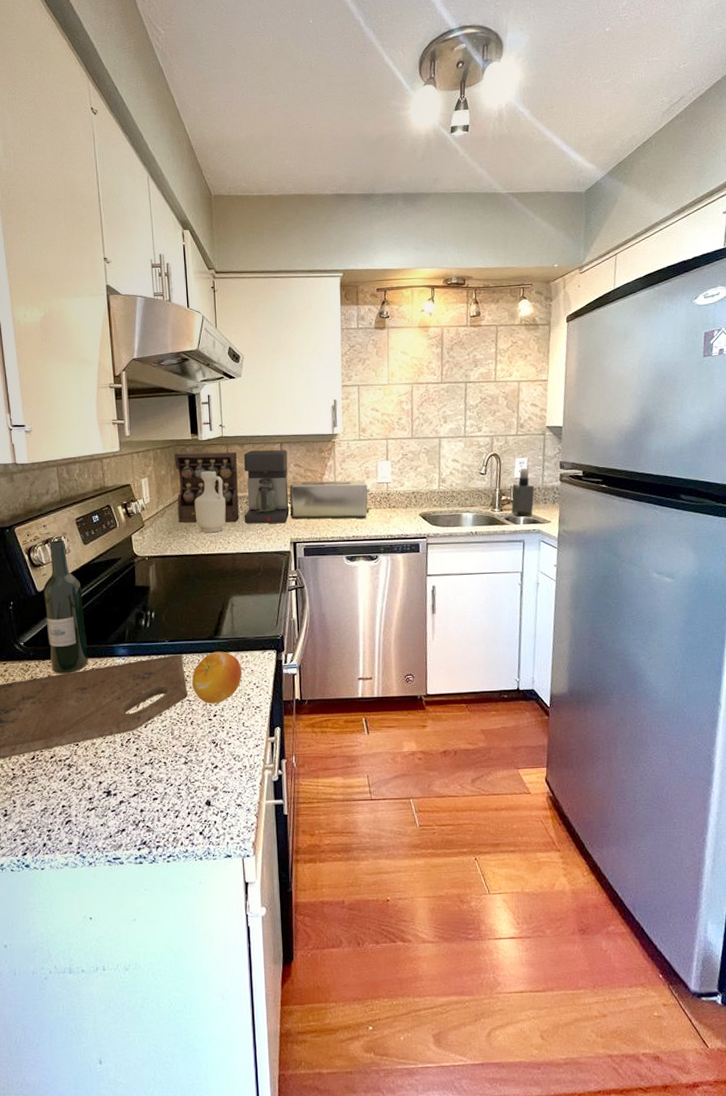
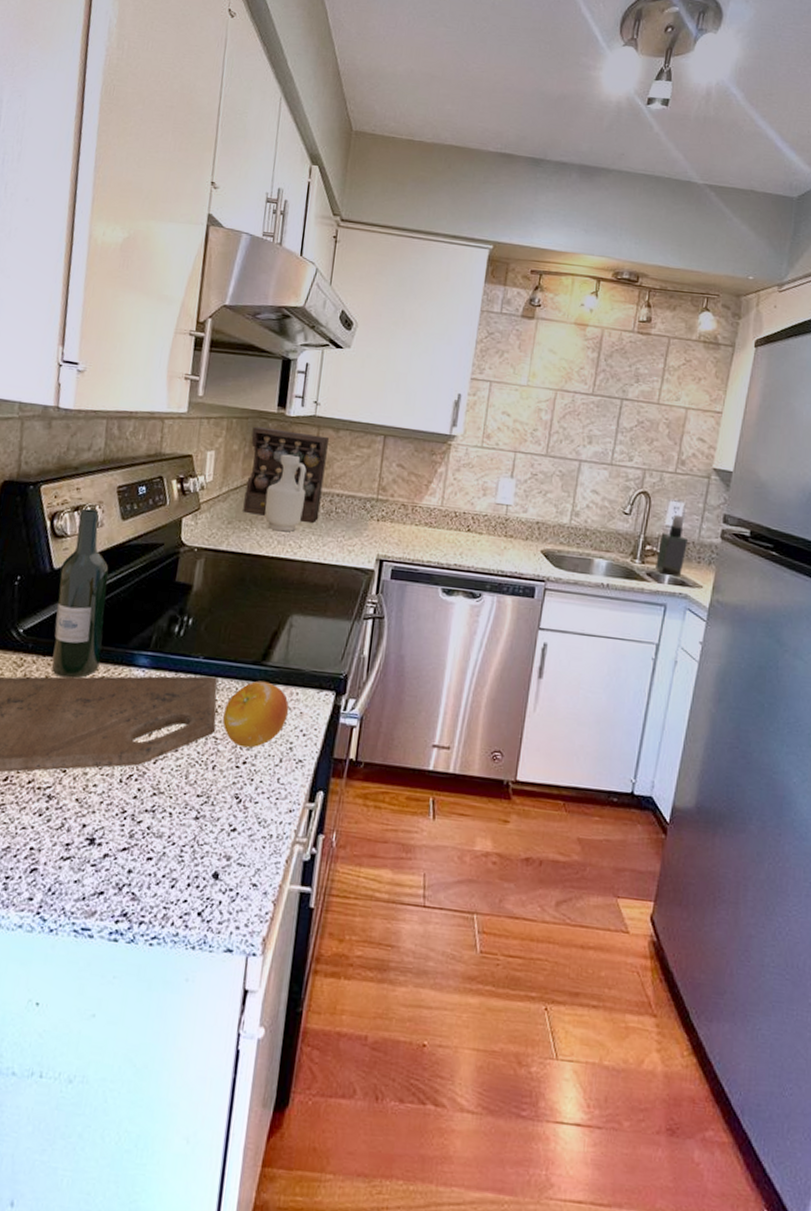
coffee maker: present [243,449,290,524] -> none [323,438,391,535]
toaster: present [289,480,370,520] -> none [381,483,485,544]

